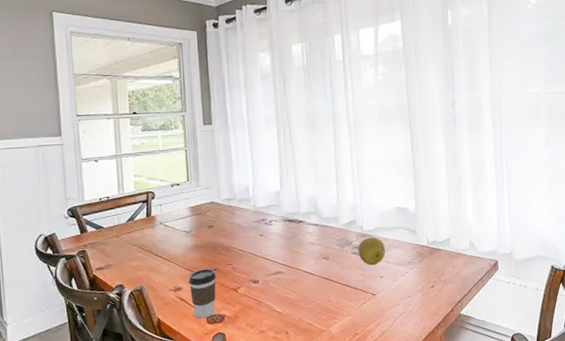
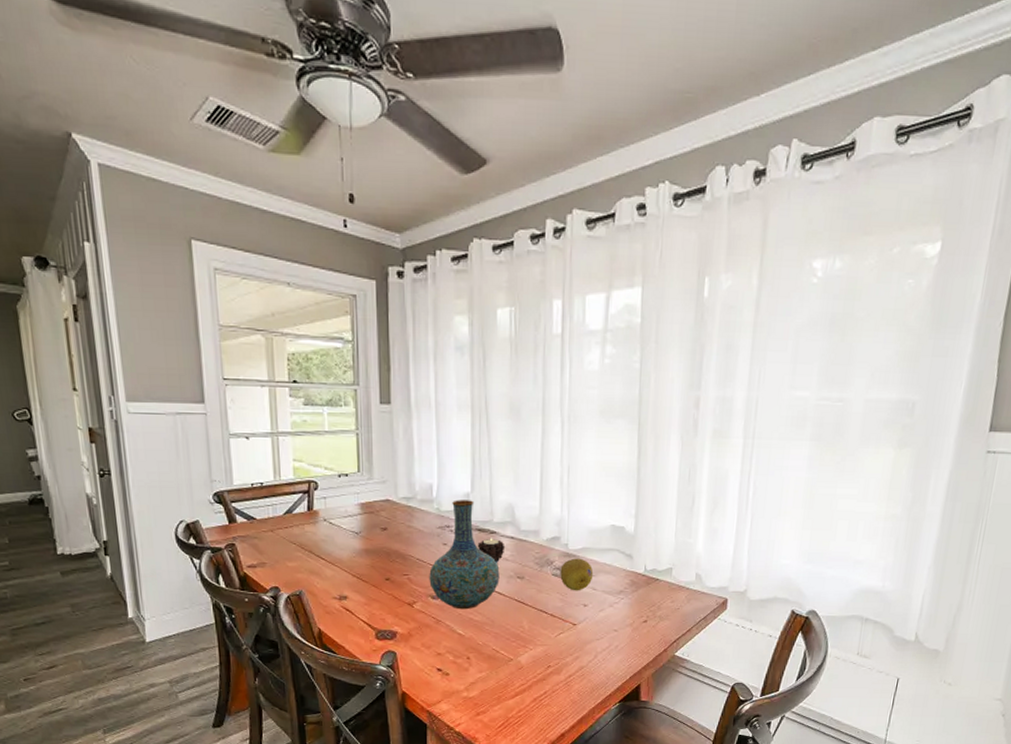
coffee cup: present [188,268,216,319] -> none [356,577,389,633]
vase: none [250,196,309,291] -> present [429,500,500,610]
candle: none [288,225,312,247] -> present [477,537,506,563]

